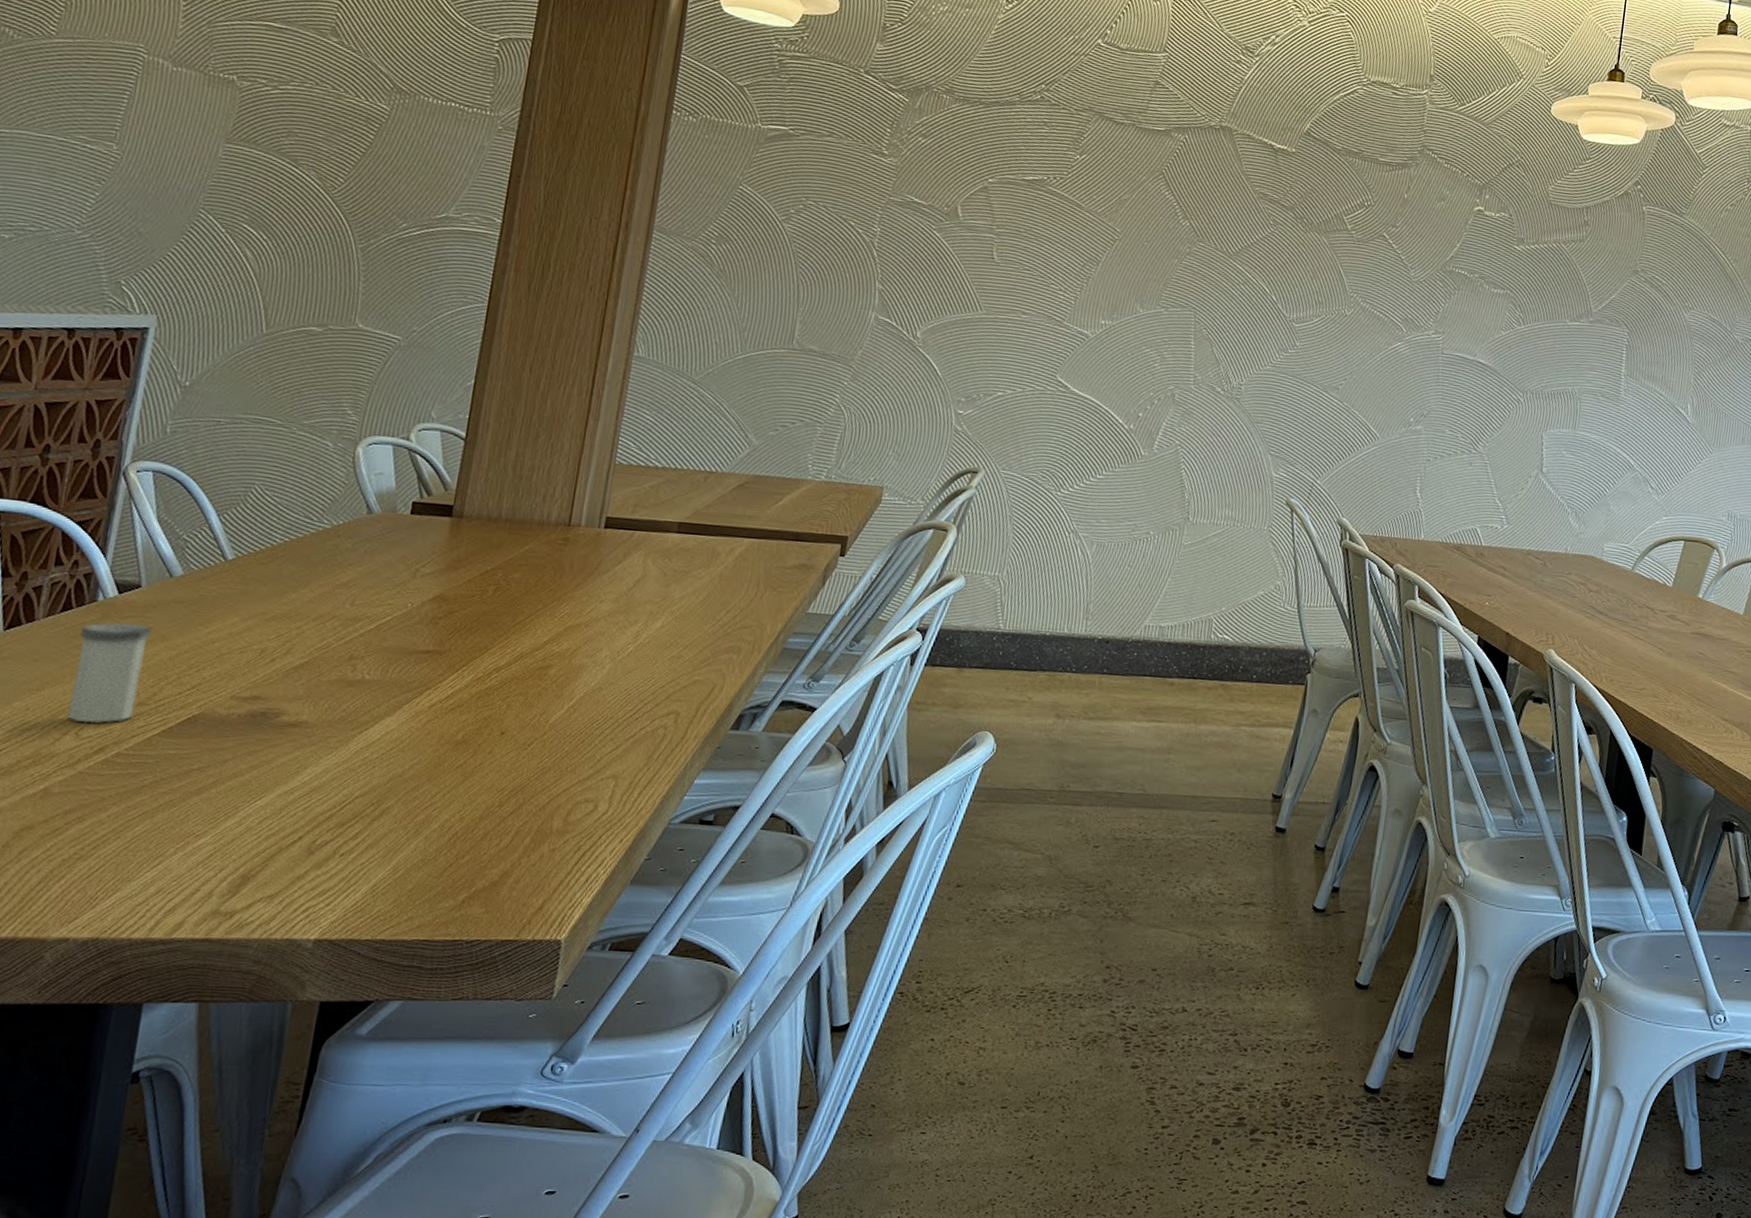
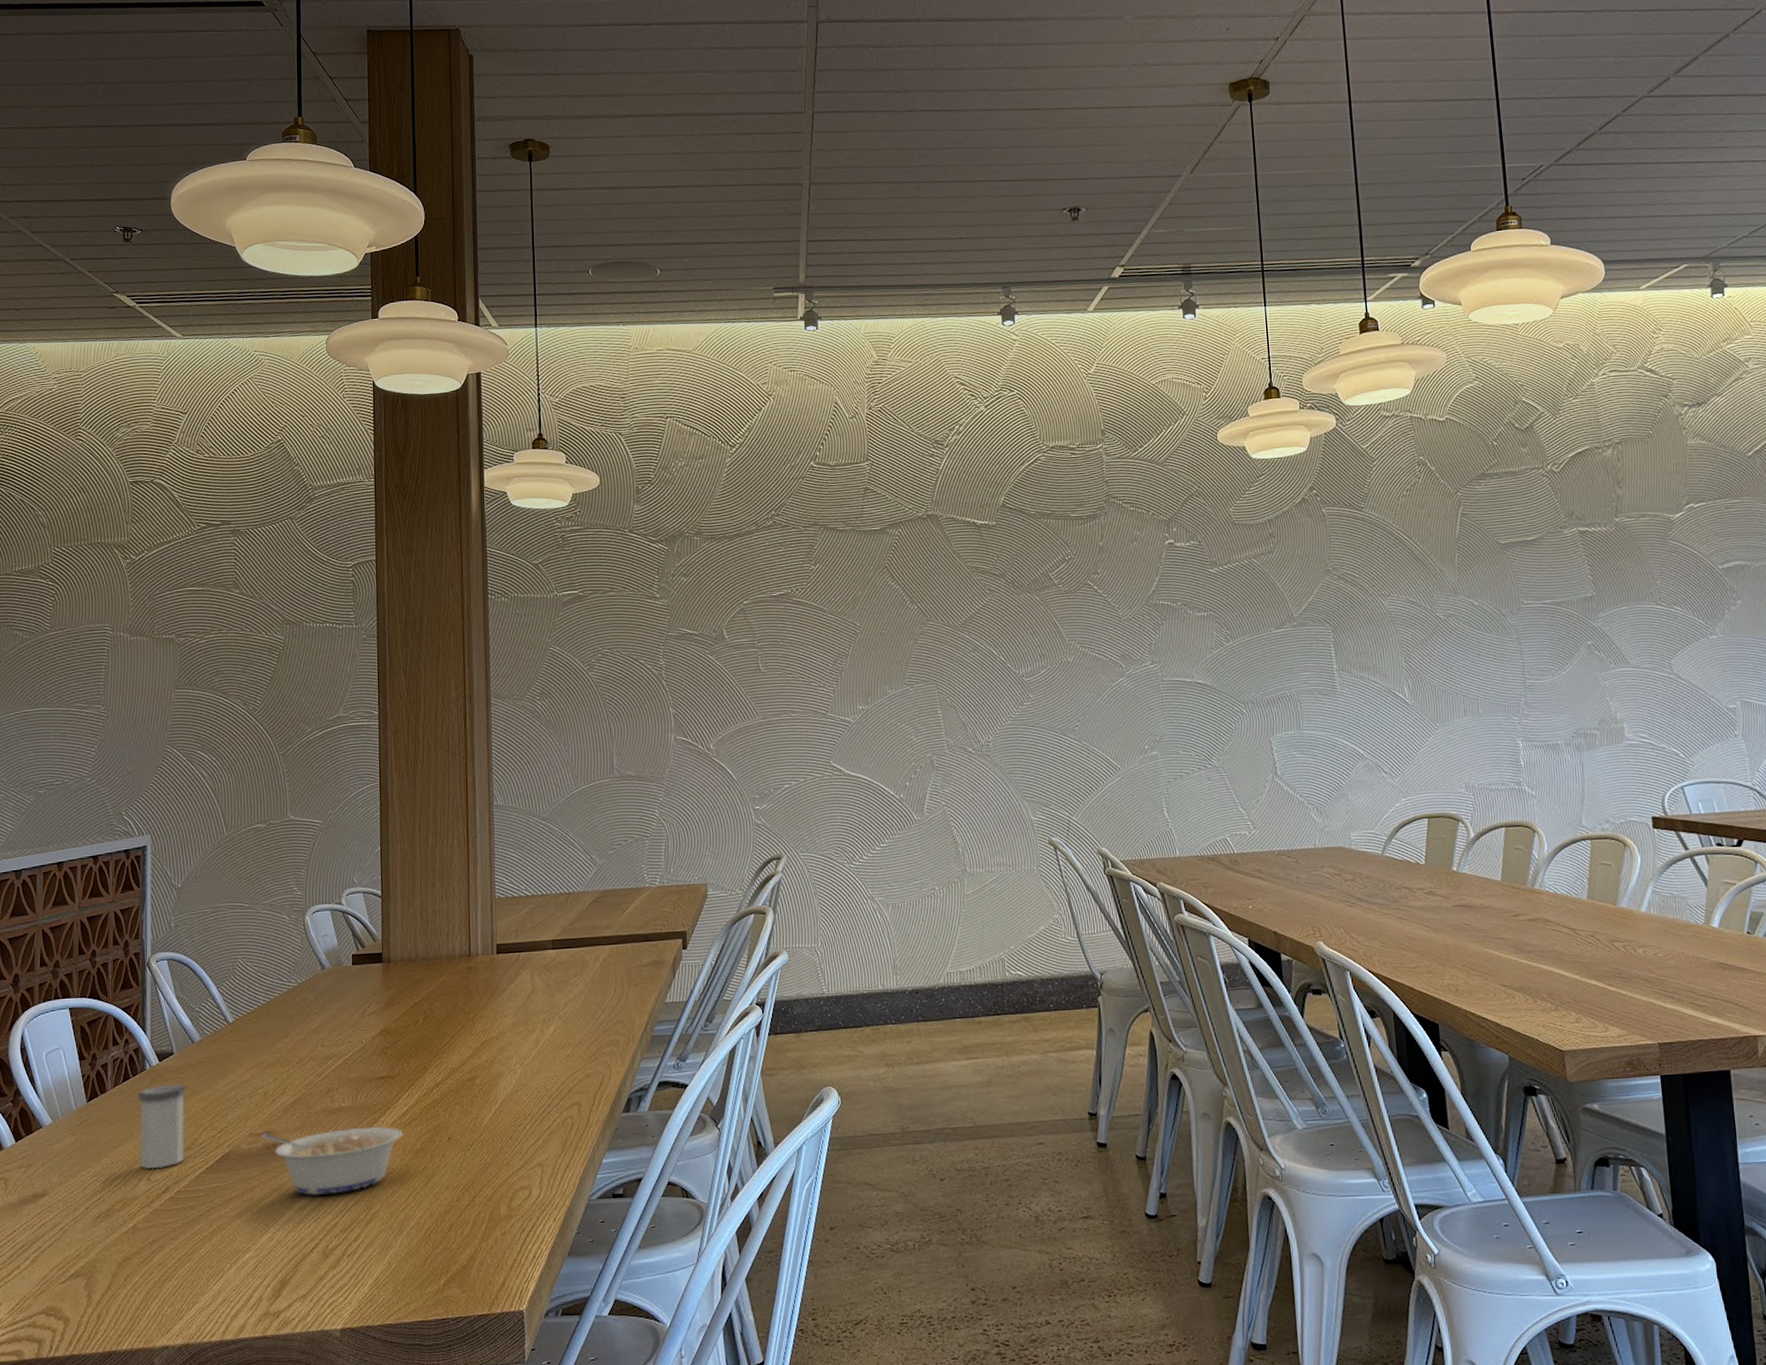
legume: none [246,697,443,781] -> present [261,1127,403,1196]

